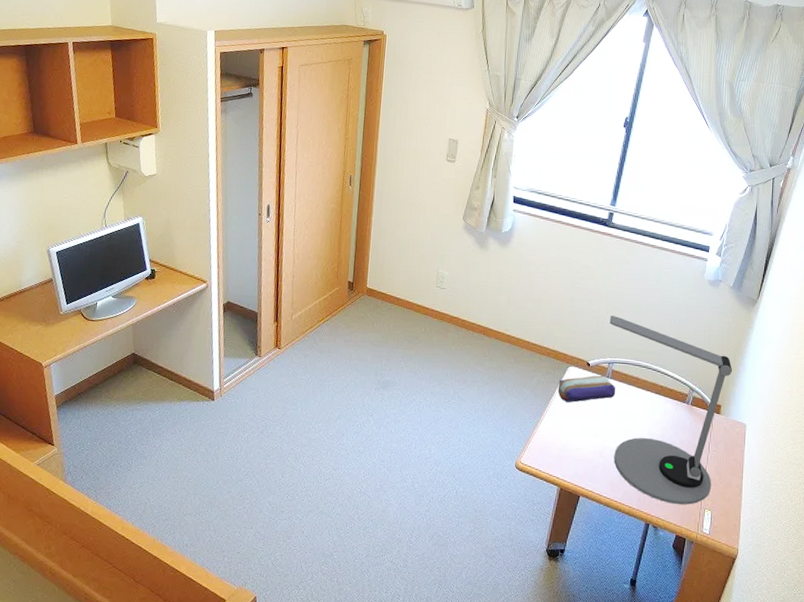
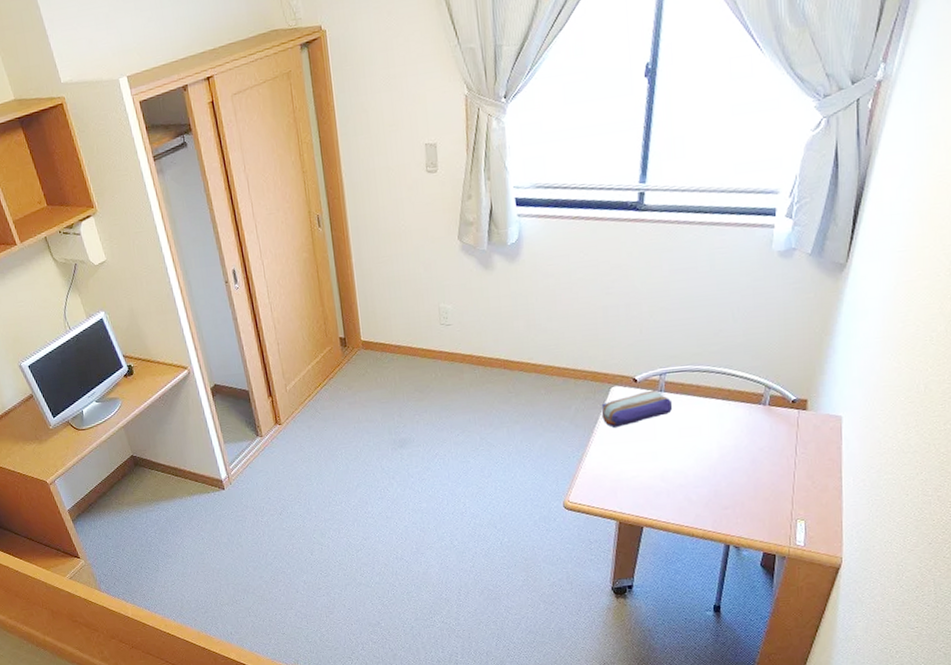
desk lamp: present [609,316,733,505] -> none [654,317,820,520]

